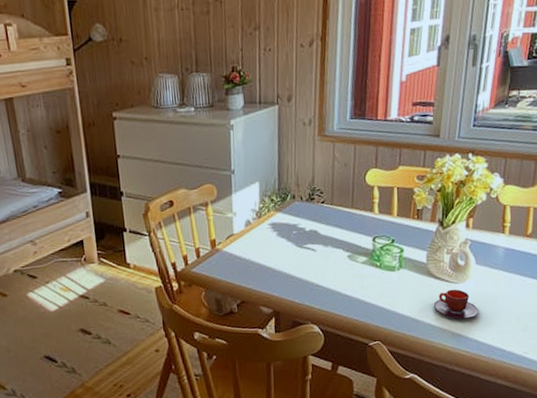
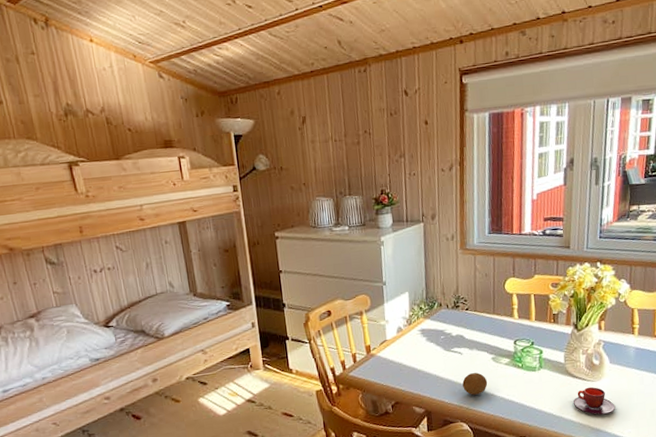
fruit: none [315,271,342,296] -> present [462,373,488,395]

